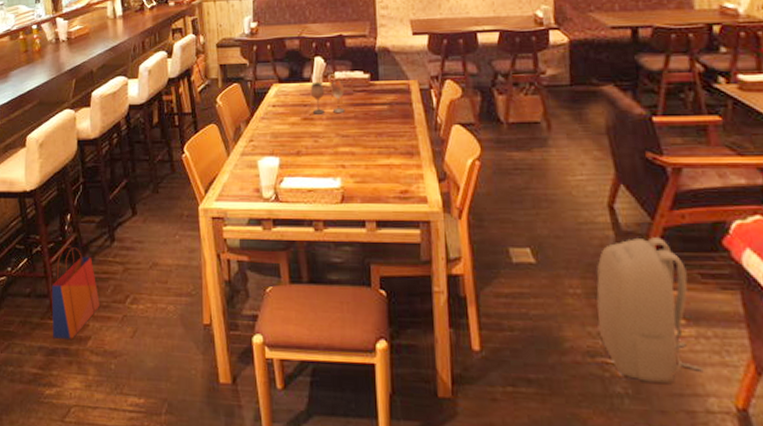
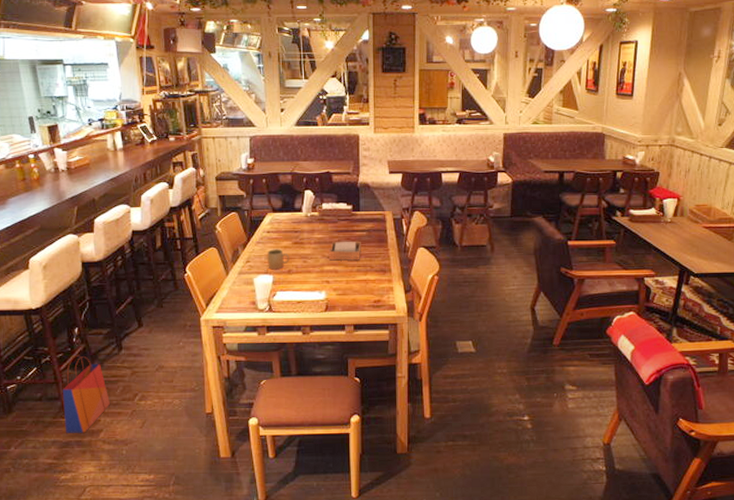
mug: none [273,126,298,151] -> present [267,249,290,270]
wineglass: present [310,81,345,114] -> none [300,211,331,239]
napkin holder: none [344,116,383,140] -> present [329,241,361,261]
backpack: present [595,237,704,383] -> none [516,330,585,431]

